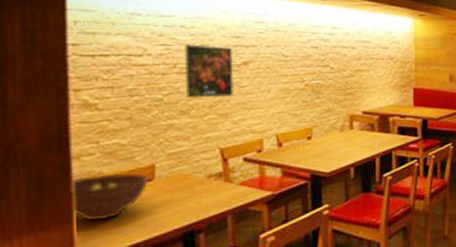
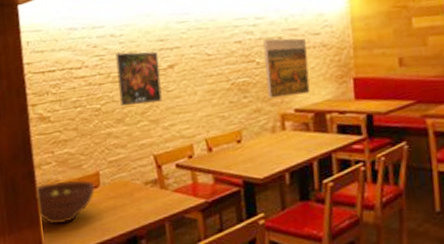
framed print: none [338,47,377,101] -> present [263,38,310,99]

